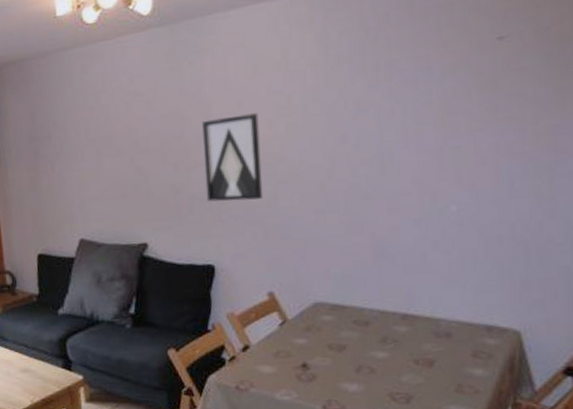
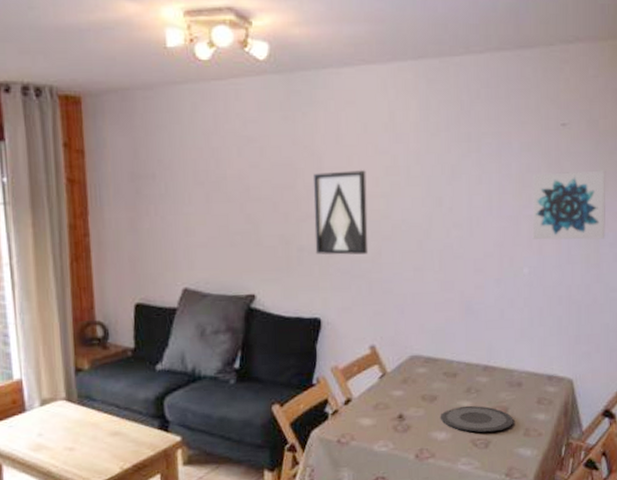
plate: none [350,356,442,387] -> present [440,405,513,433]
wall art: none [459,85,563,173] -> present [532,170,606,240]

